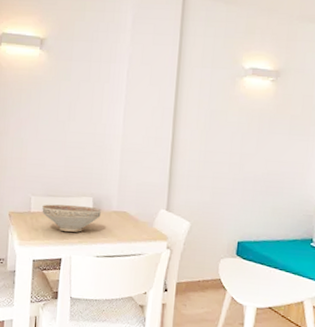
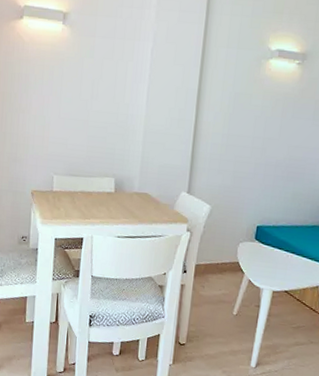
decorative bowl: present [42,204,101,233] -> none [64,183,123,213]

